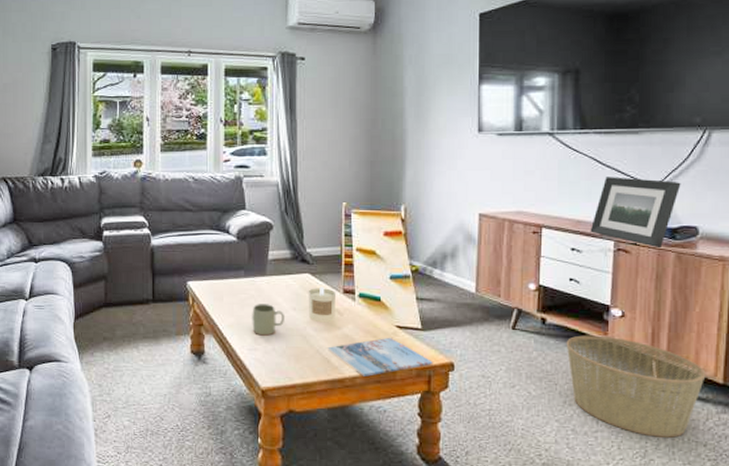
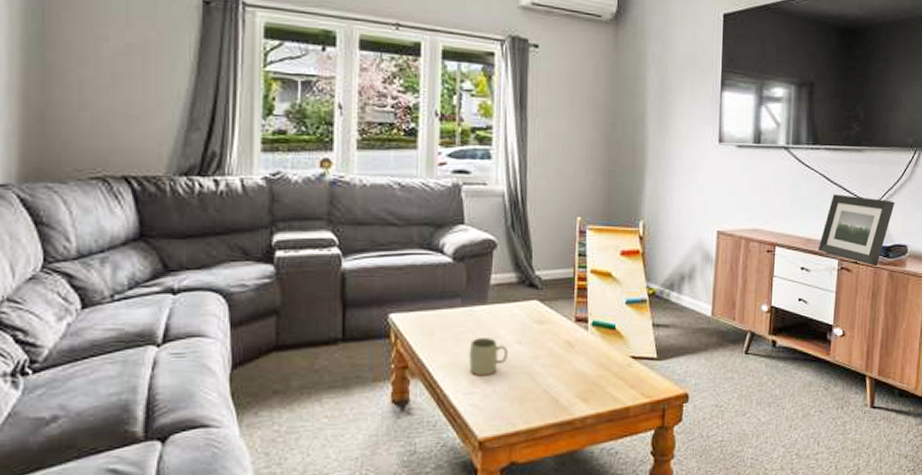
candle: present [308,287,335,323] -> none [535,315,567,357]
magazine: present [327,337,433,376] -> none [556,369,668,416]
basket: present [566,335,706,438] -> none [793,356,909,454]

